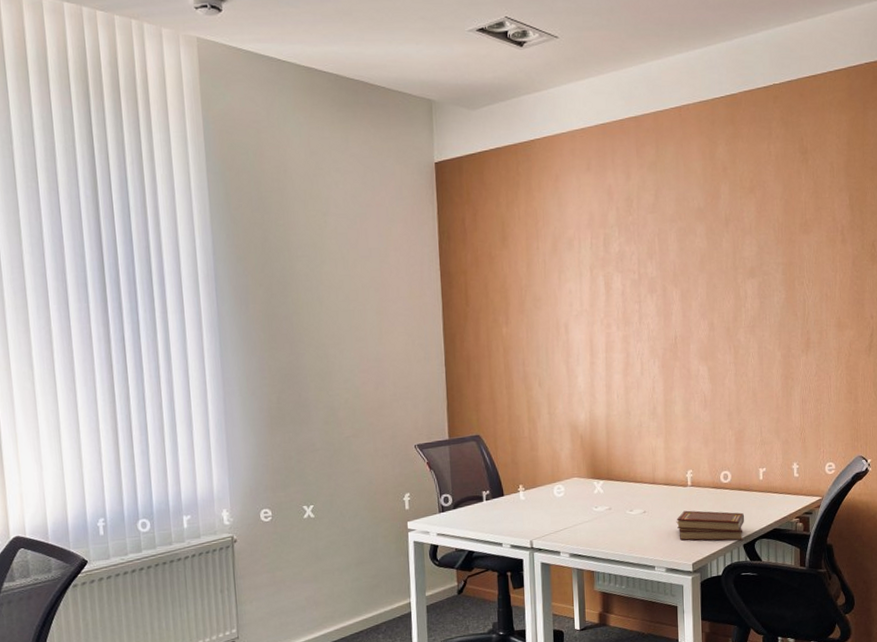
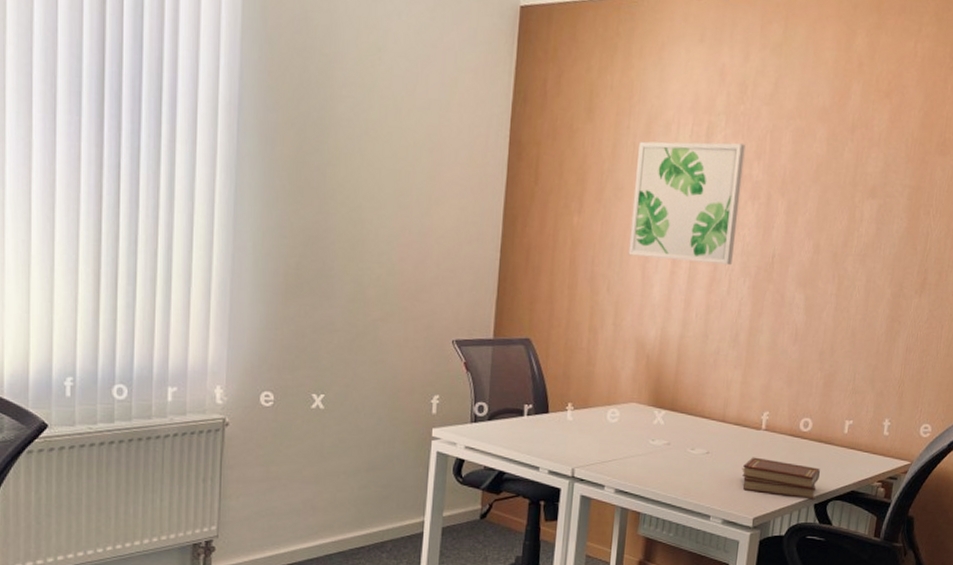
wall art: none [549,248,641,354] -> present [628,141,746,266]

